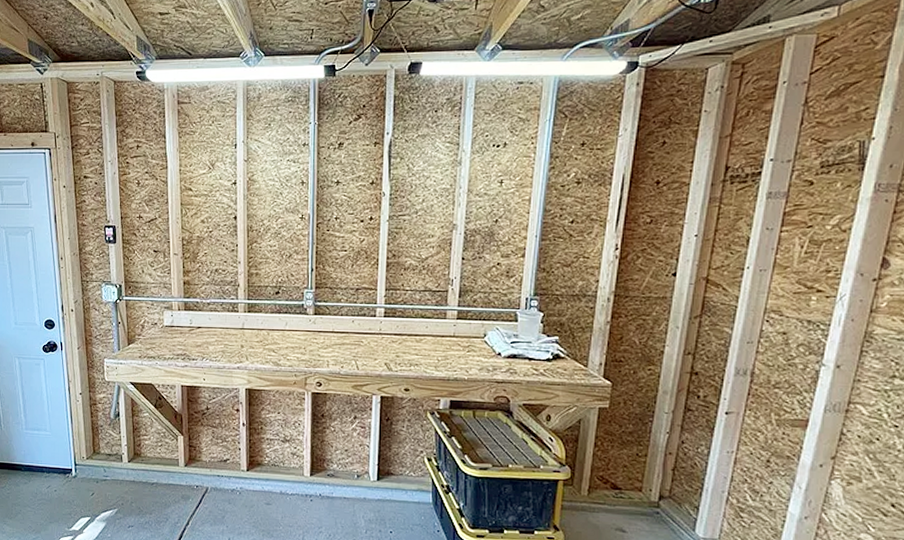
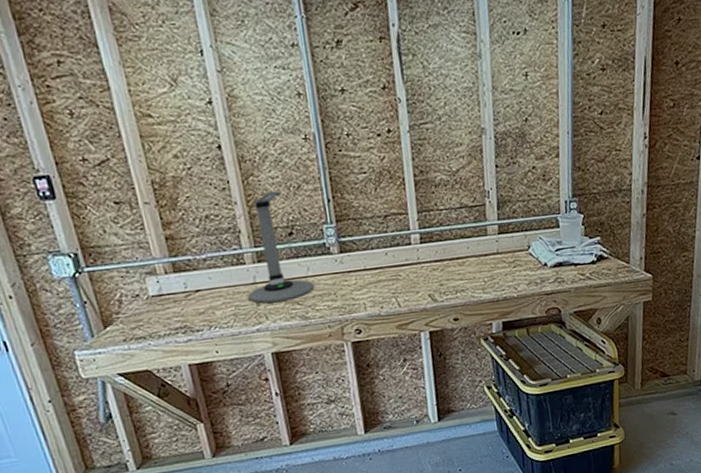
desk lamp: none [236,257,289,347] -> present [248,191,315,303]

